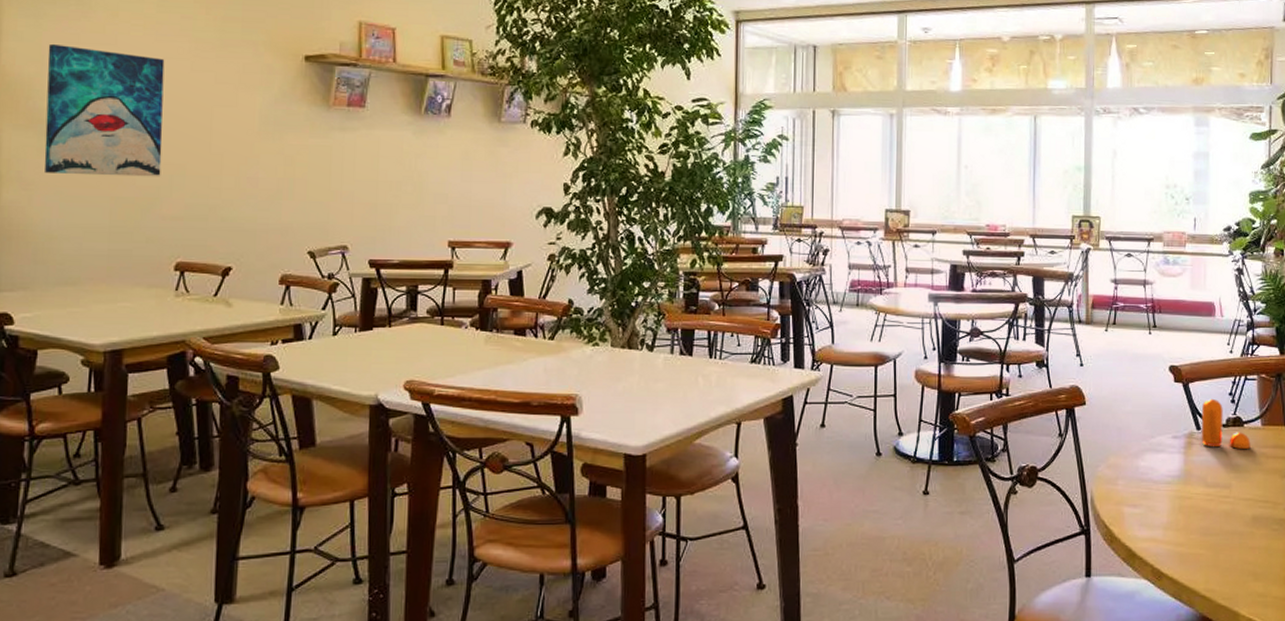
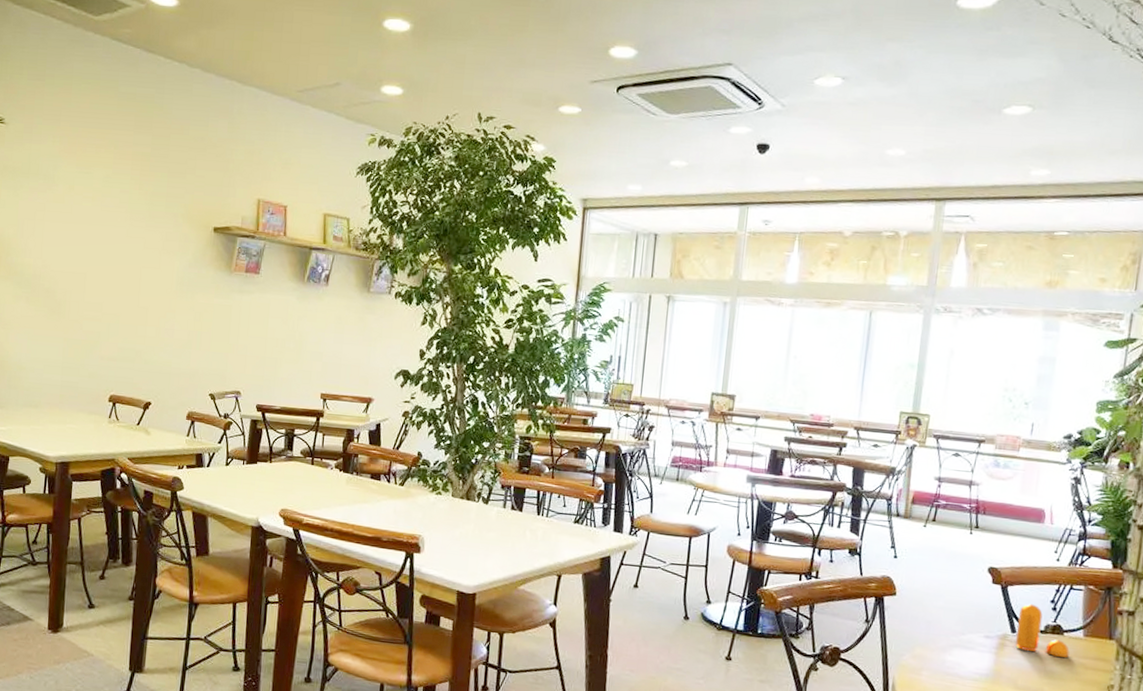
wall art: present [44,43,165,177] -> none [17,210,107,324]

